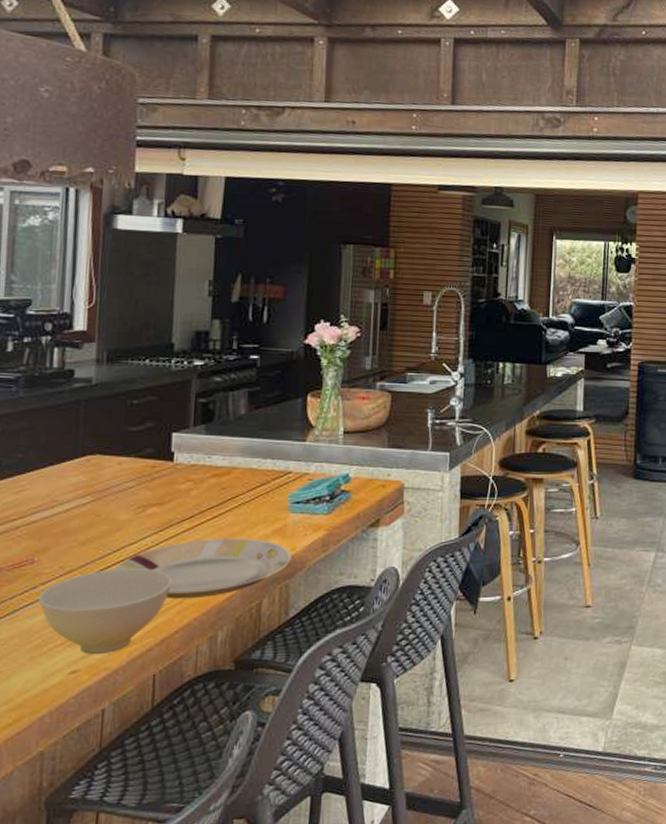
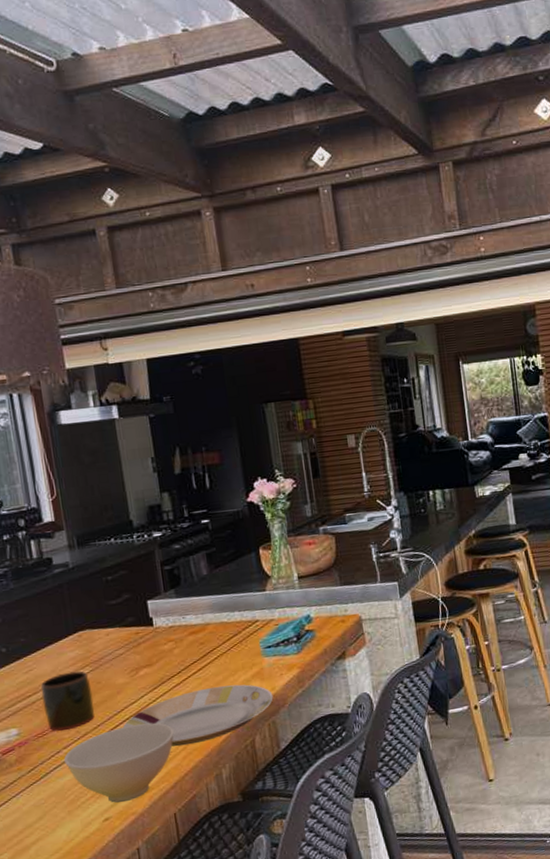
mug: none [27,499,89,565] -> present [40,671,94,731]

